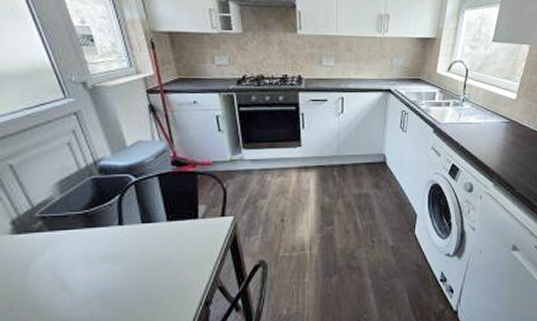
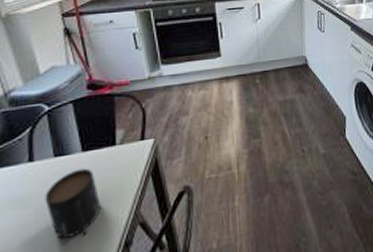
mug: none [134,235,184,293] -> present [44,168,101,239]

